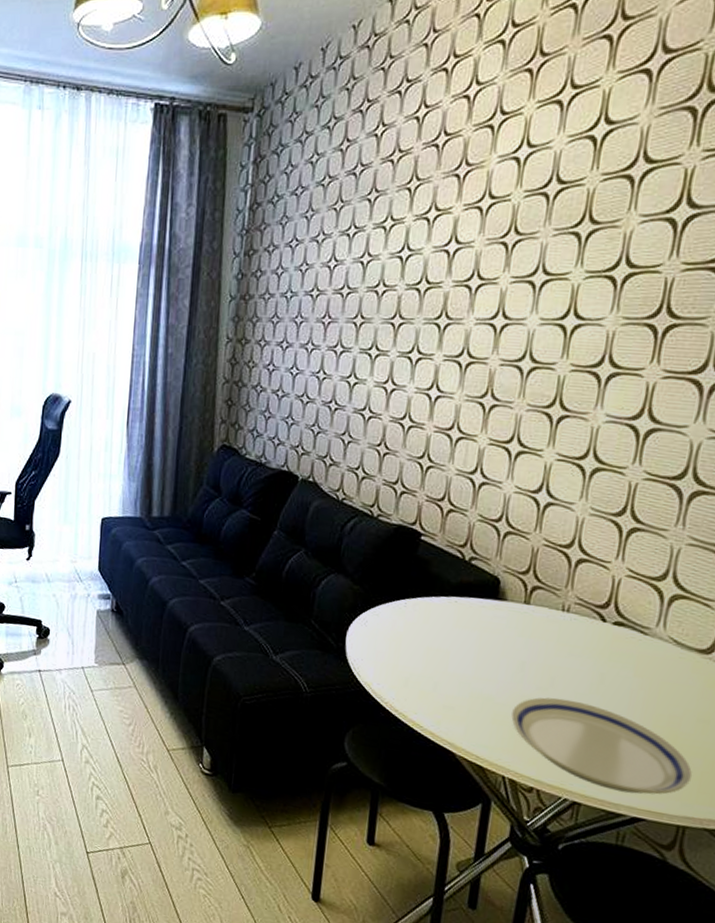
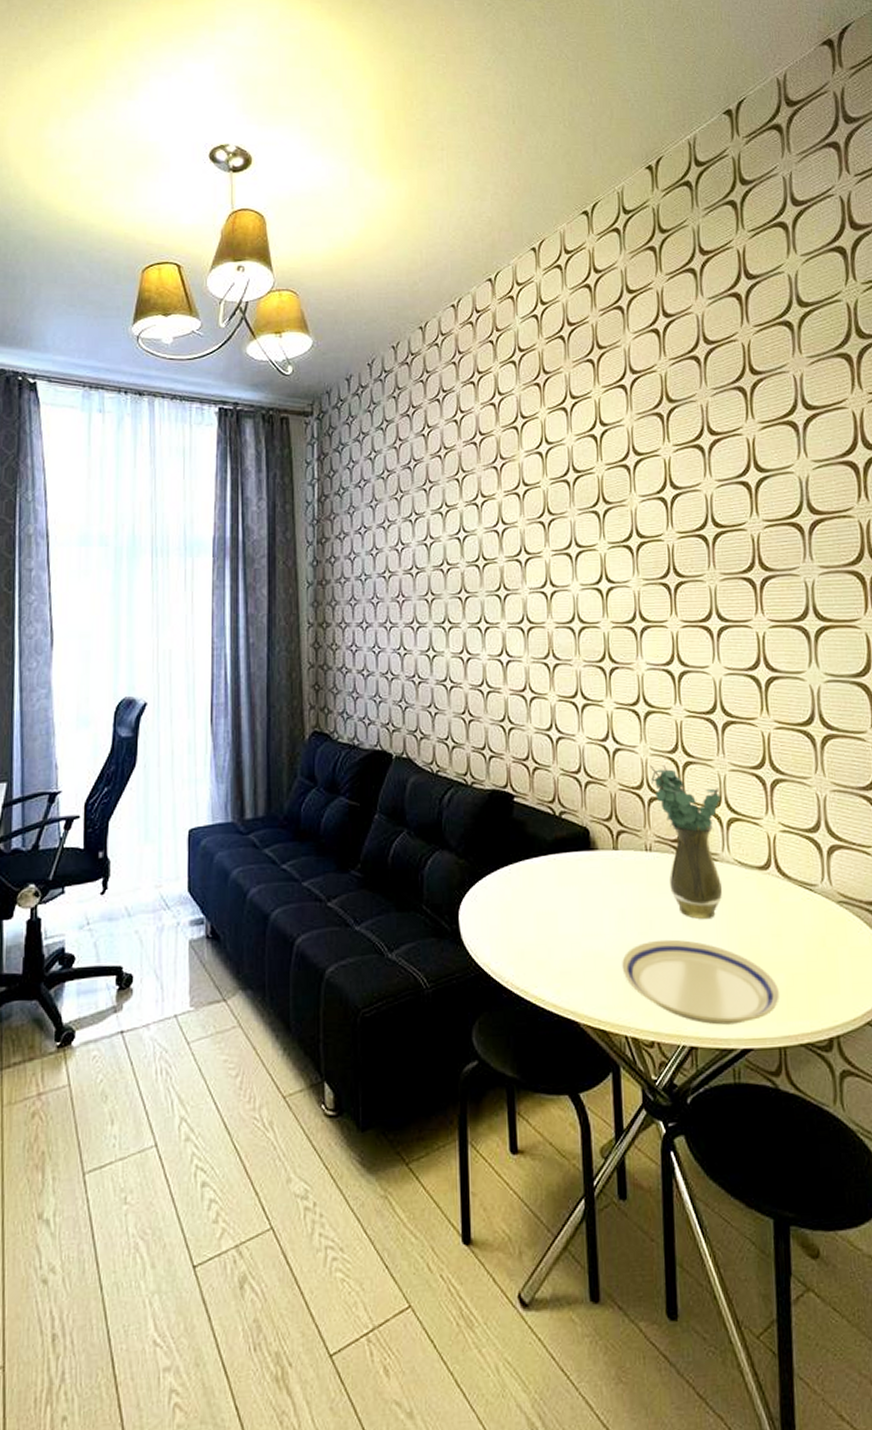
vase: none [583,525,669,689] -> present [649,765,723,919]

